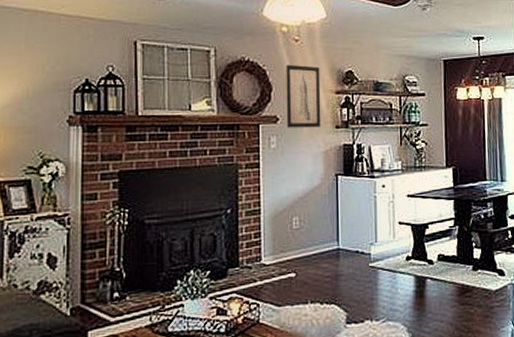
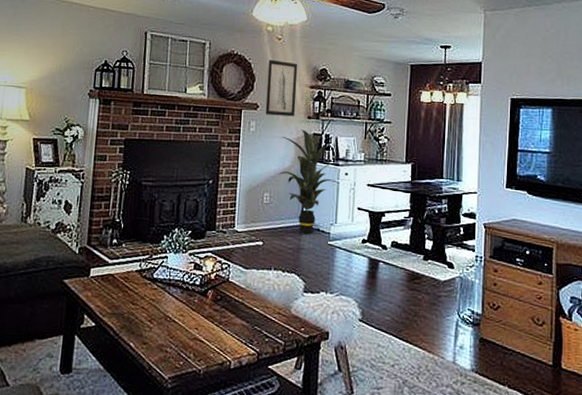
indoor plant: none [305,141,377,259] -> present [278,129,339,235]

